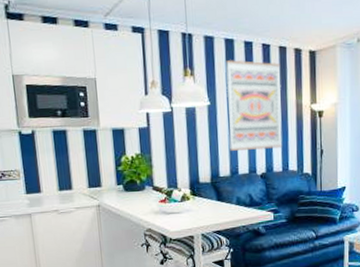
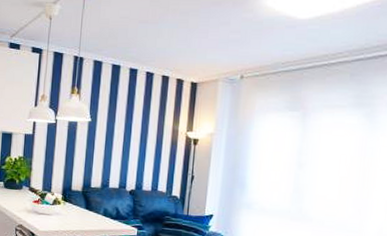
wall art: present [226,60,283,151] -> none [104,84,162,169]

